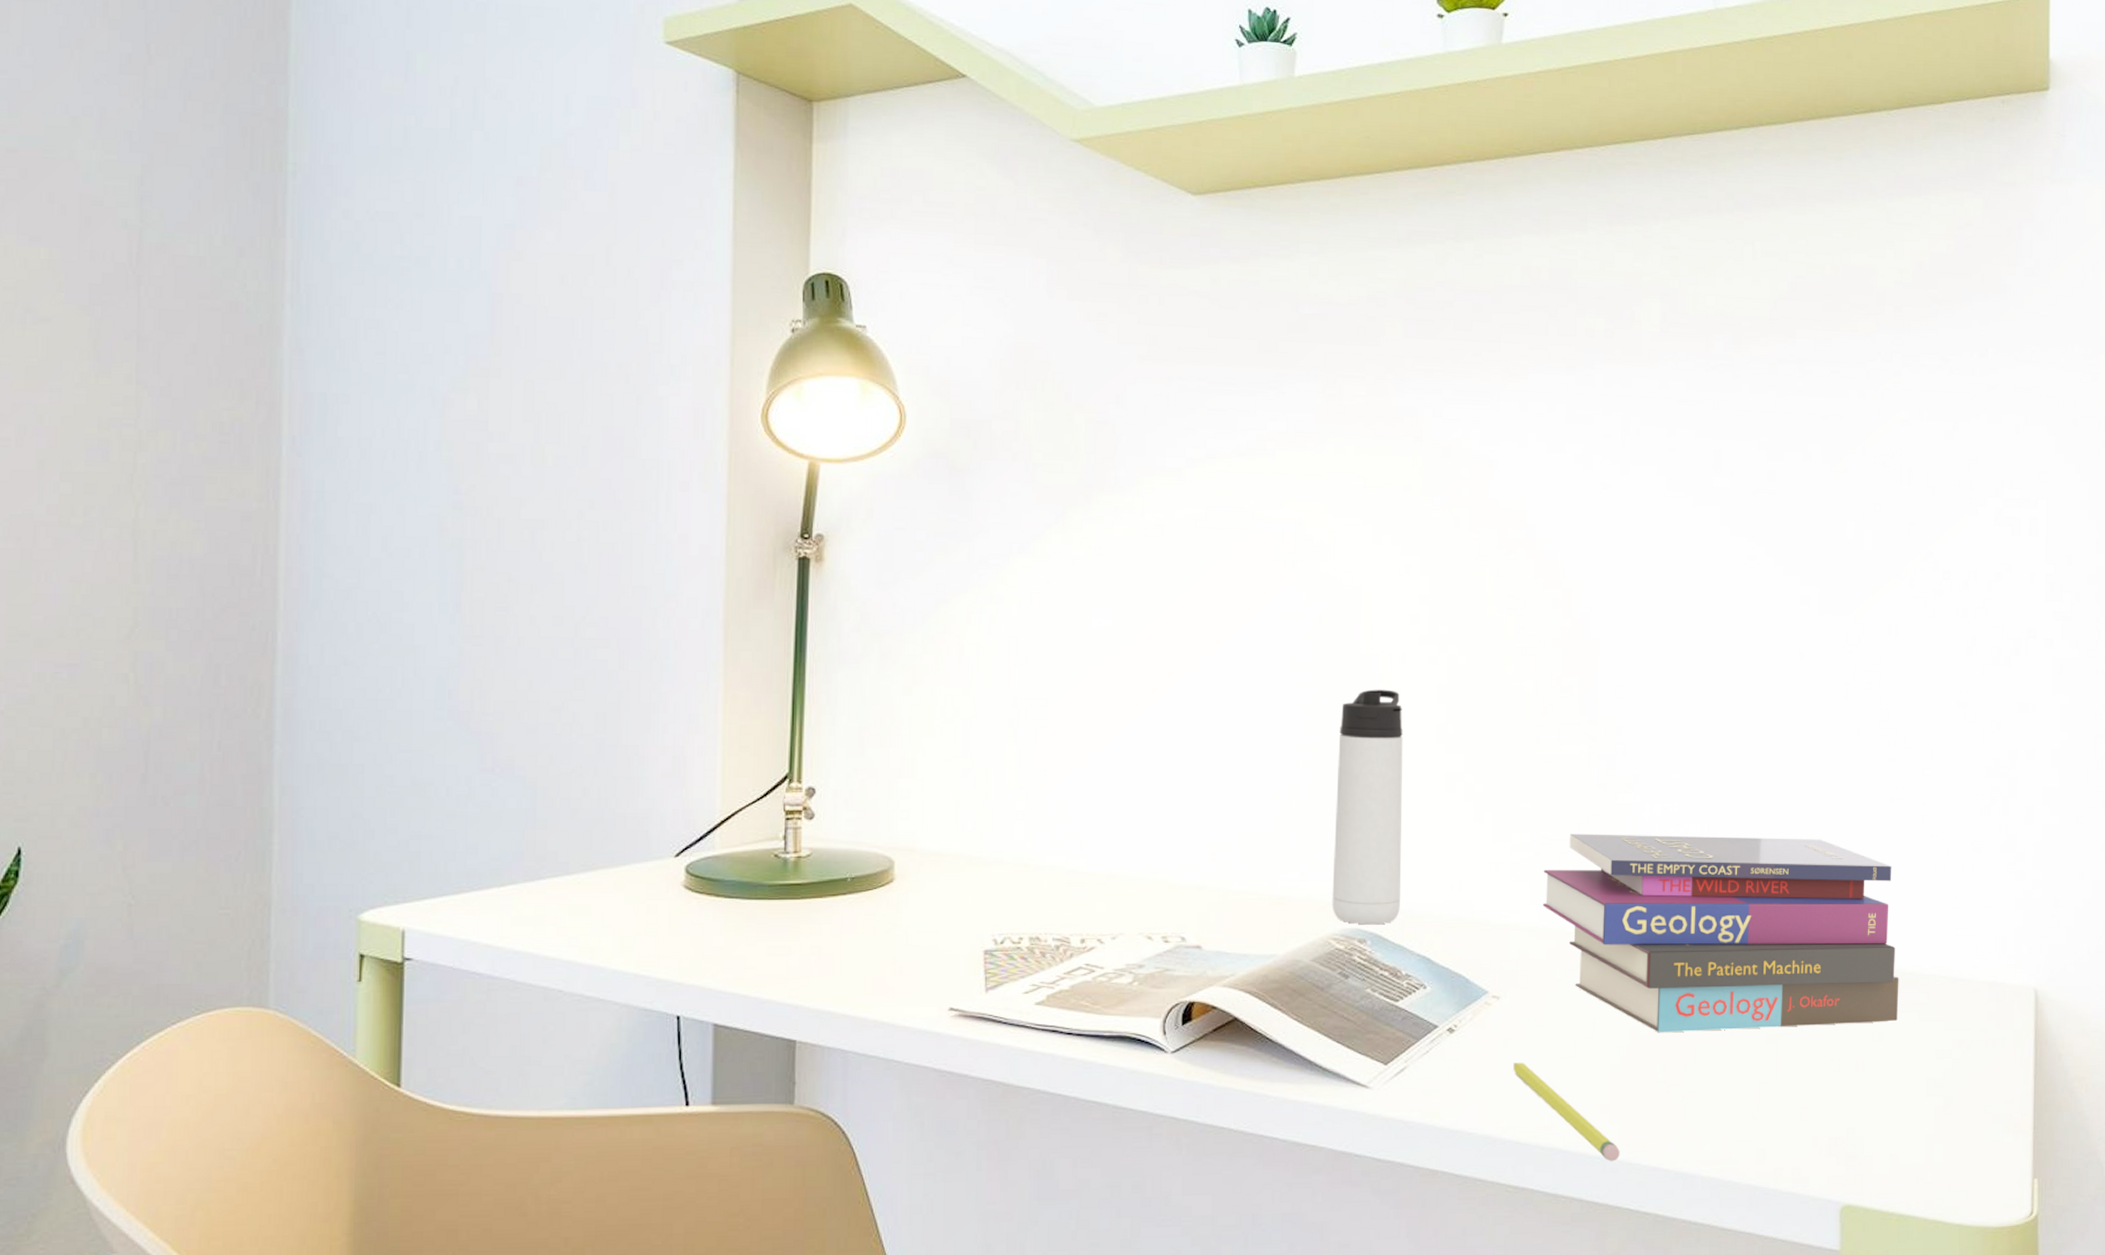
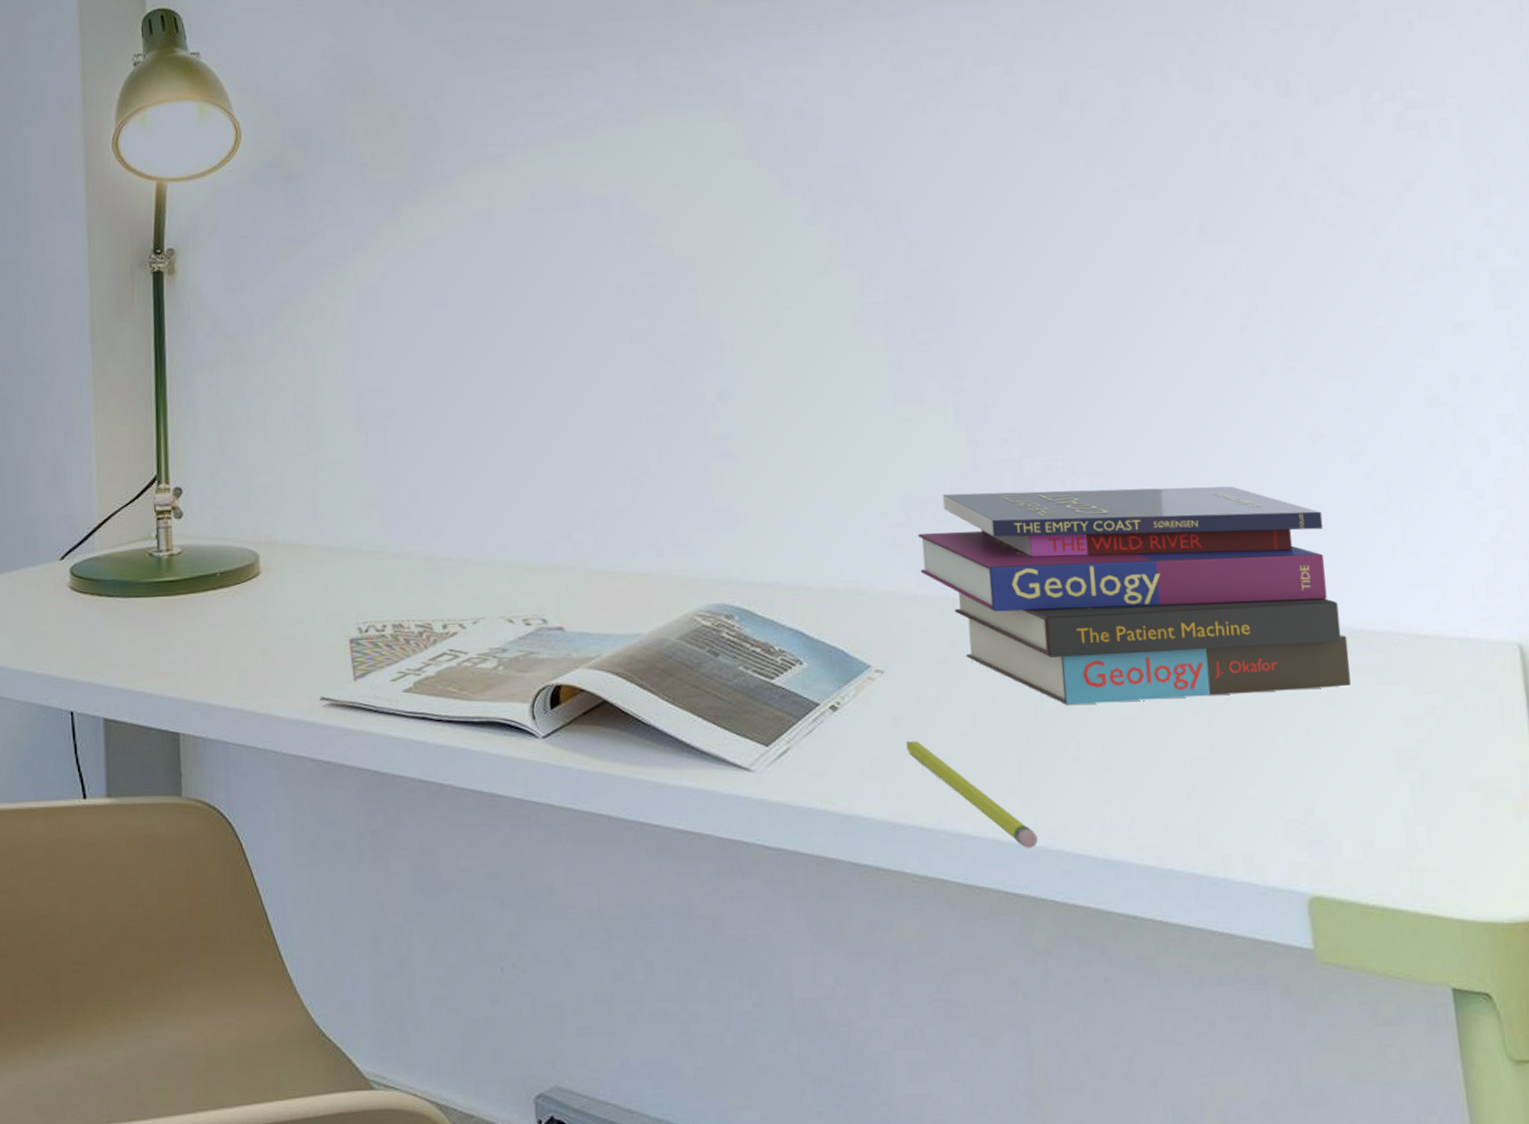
thermos bottle: present [1332,689,1403,925] -> none [685,356,767,600]

